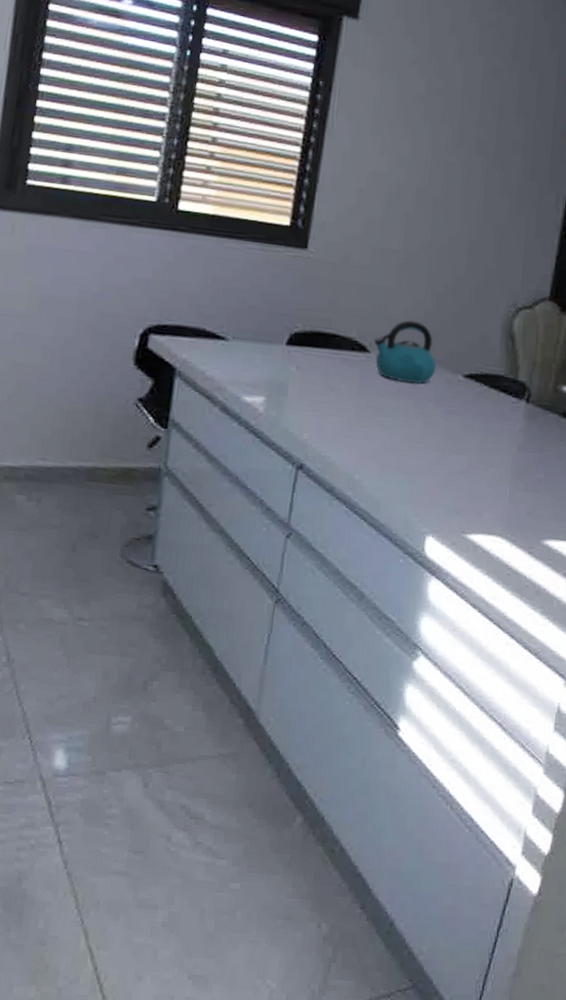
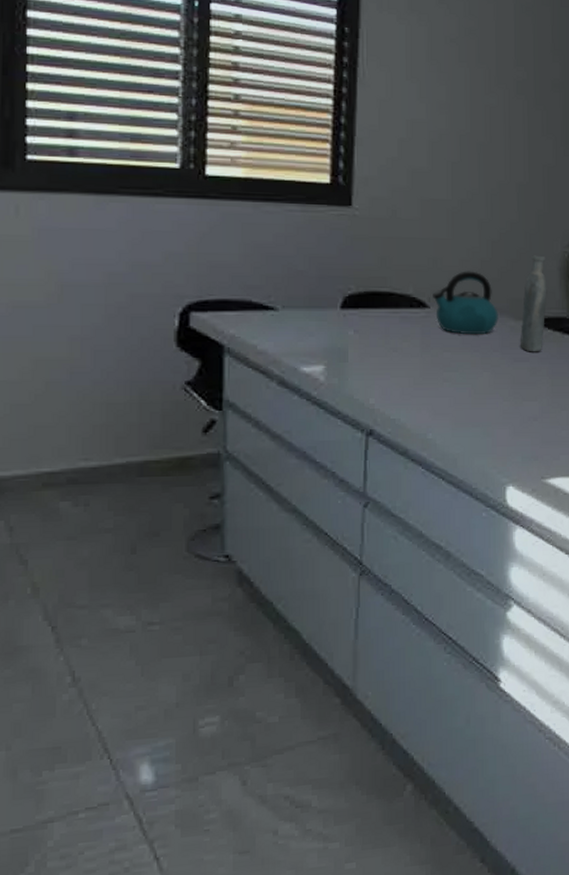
bottle: none [455,311,489,407] -> present [520,255,548,352]

